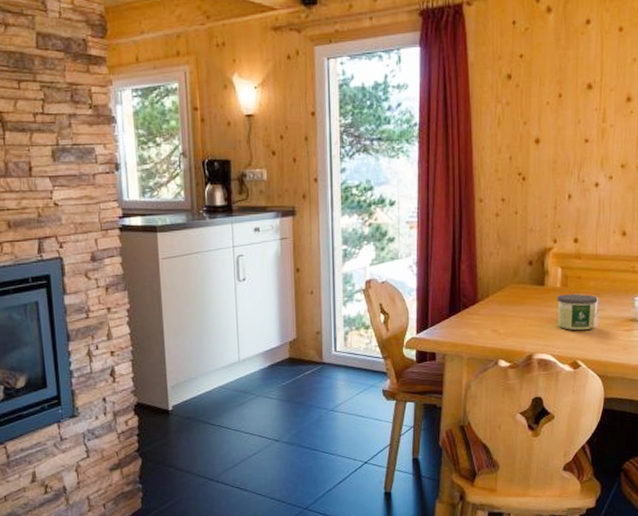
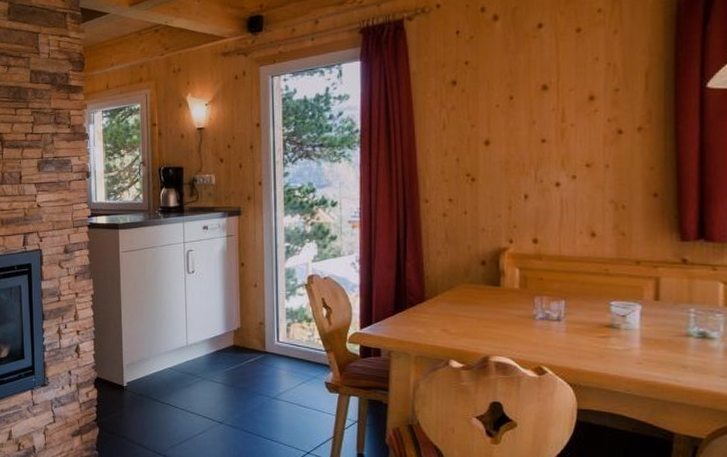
candle: present [557,293,598,331] -> none [515,295,565,335]

